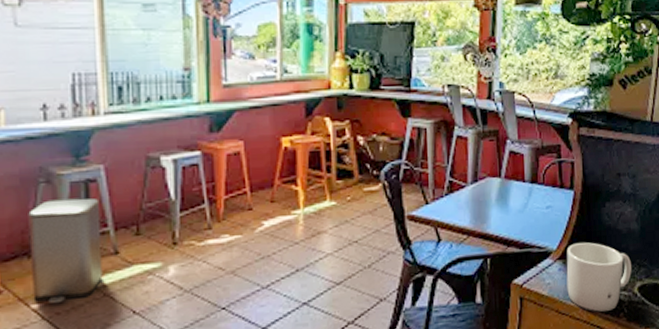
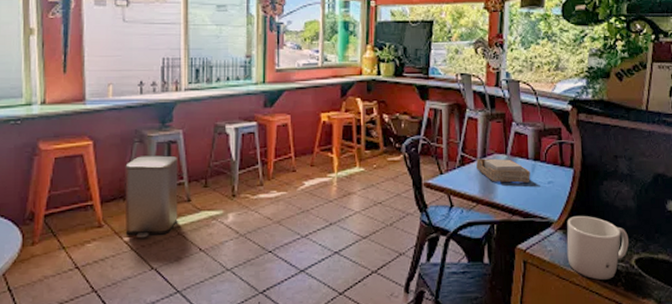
napkin holder: none [467,182,527,210] -> present [476,158,530,183]

